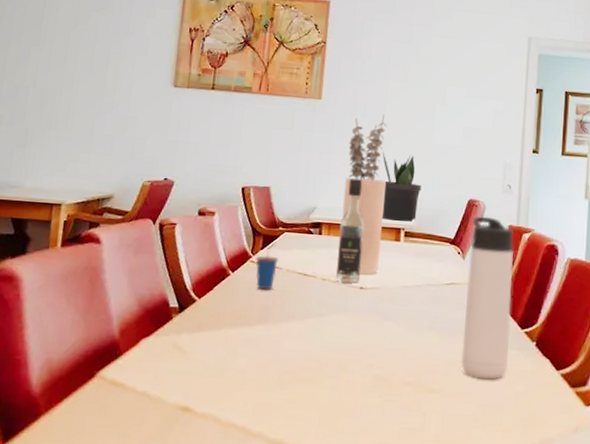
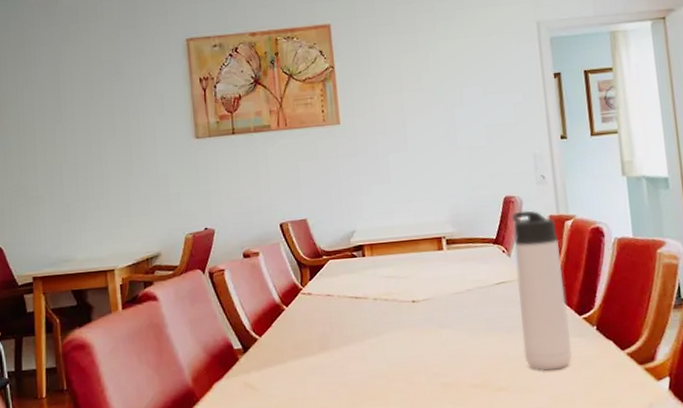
cup: present [256,242,279,290] -> none [306,271,329,319]
bottle: present [336,178,365,283] -> none [381,196,411,299]
vase: present [342,114,387,275] -> none [375,127,428,289]
planter: present [381,151,422,222] -> none [409,164,455,231]

